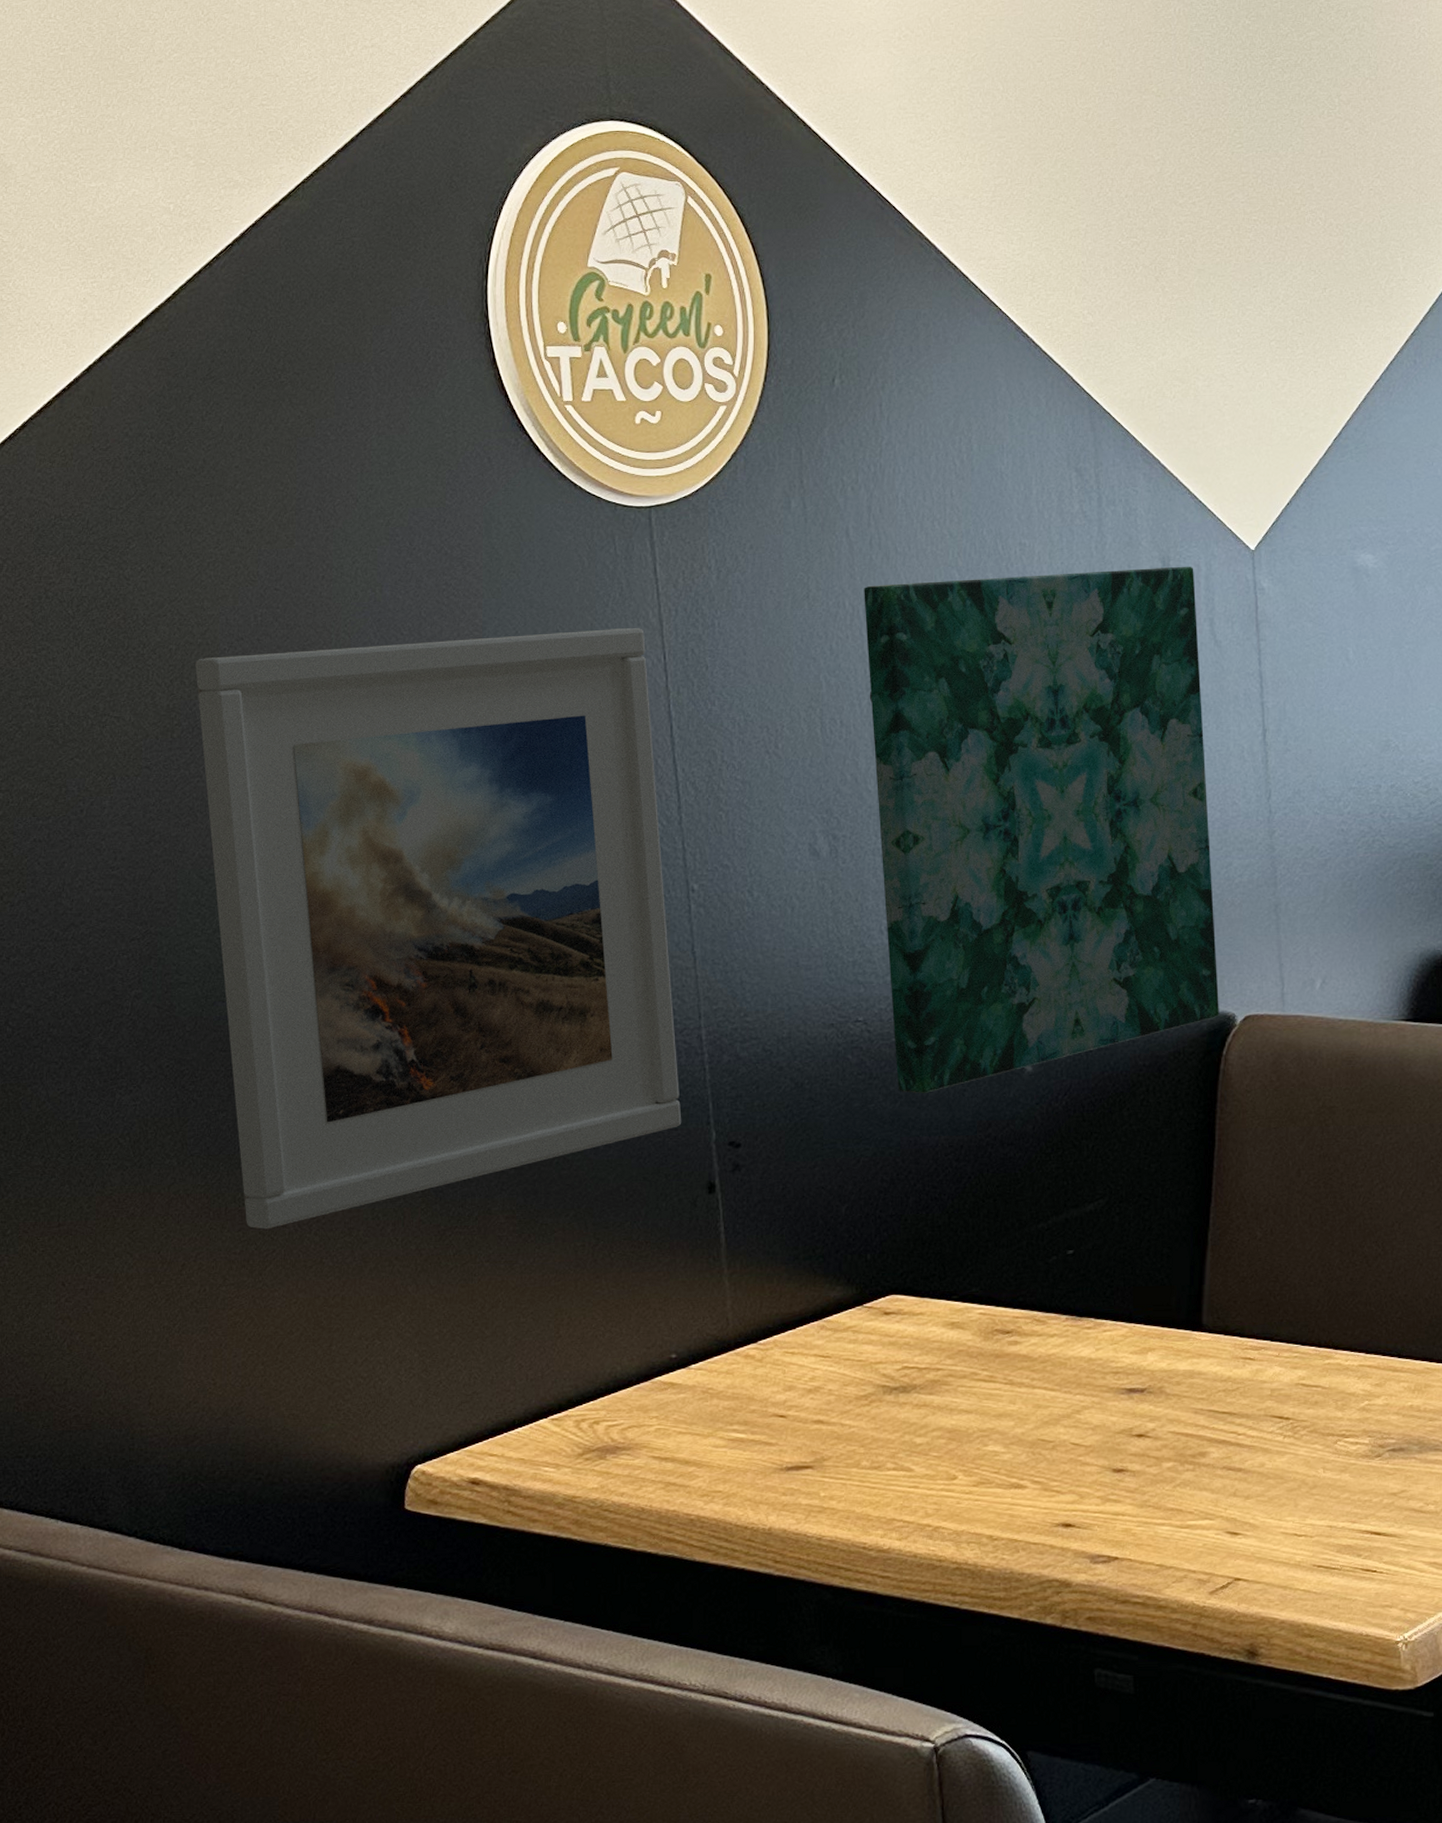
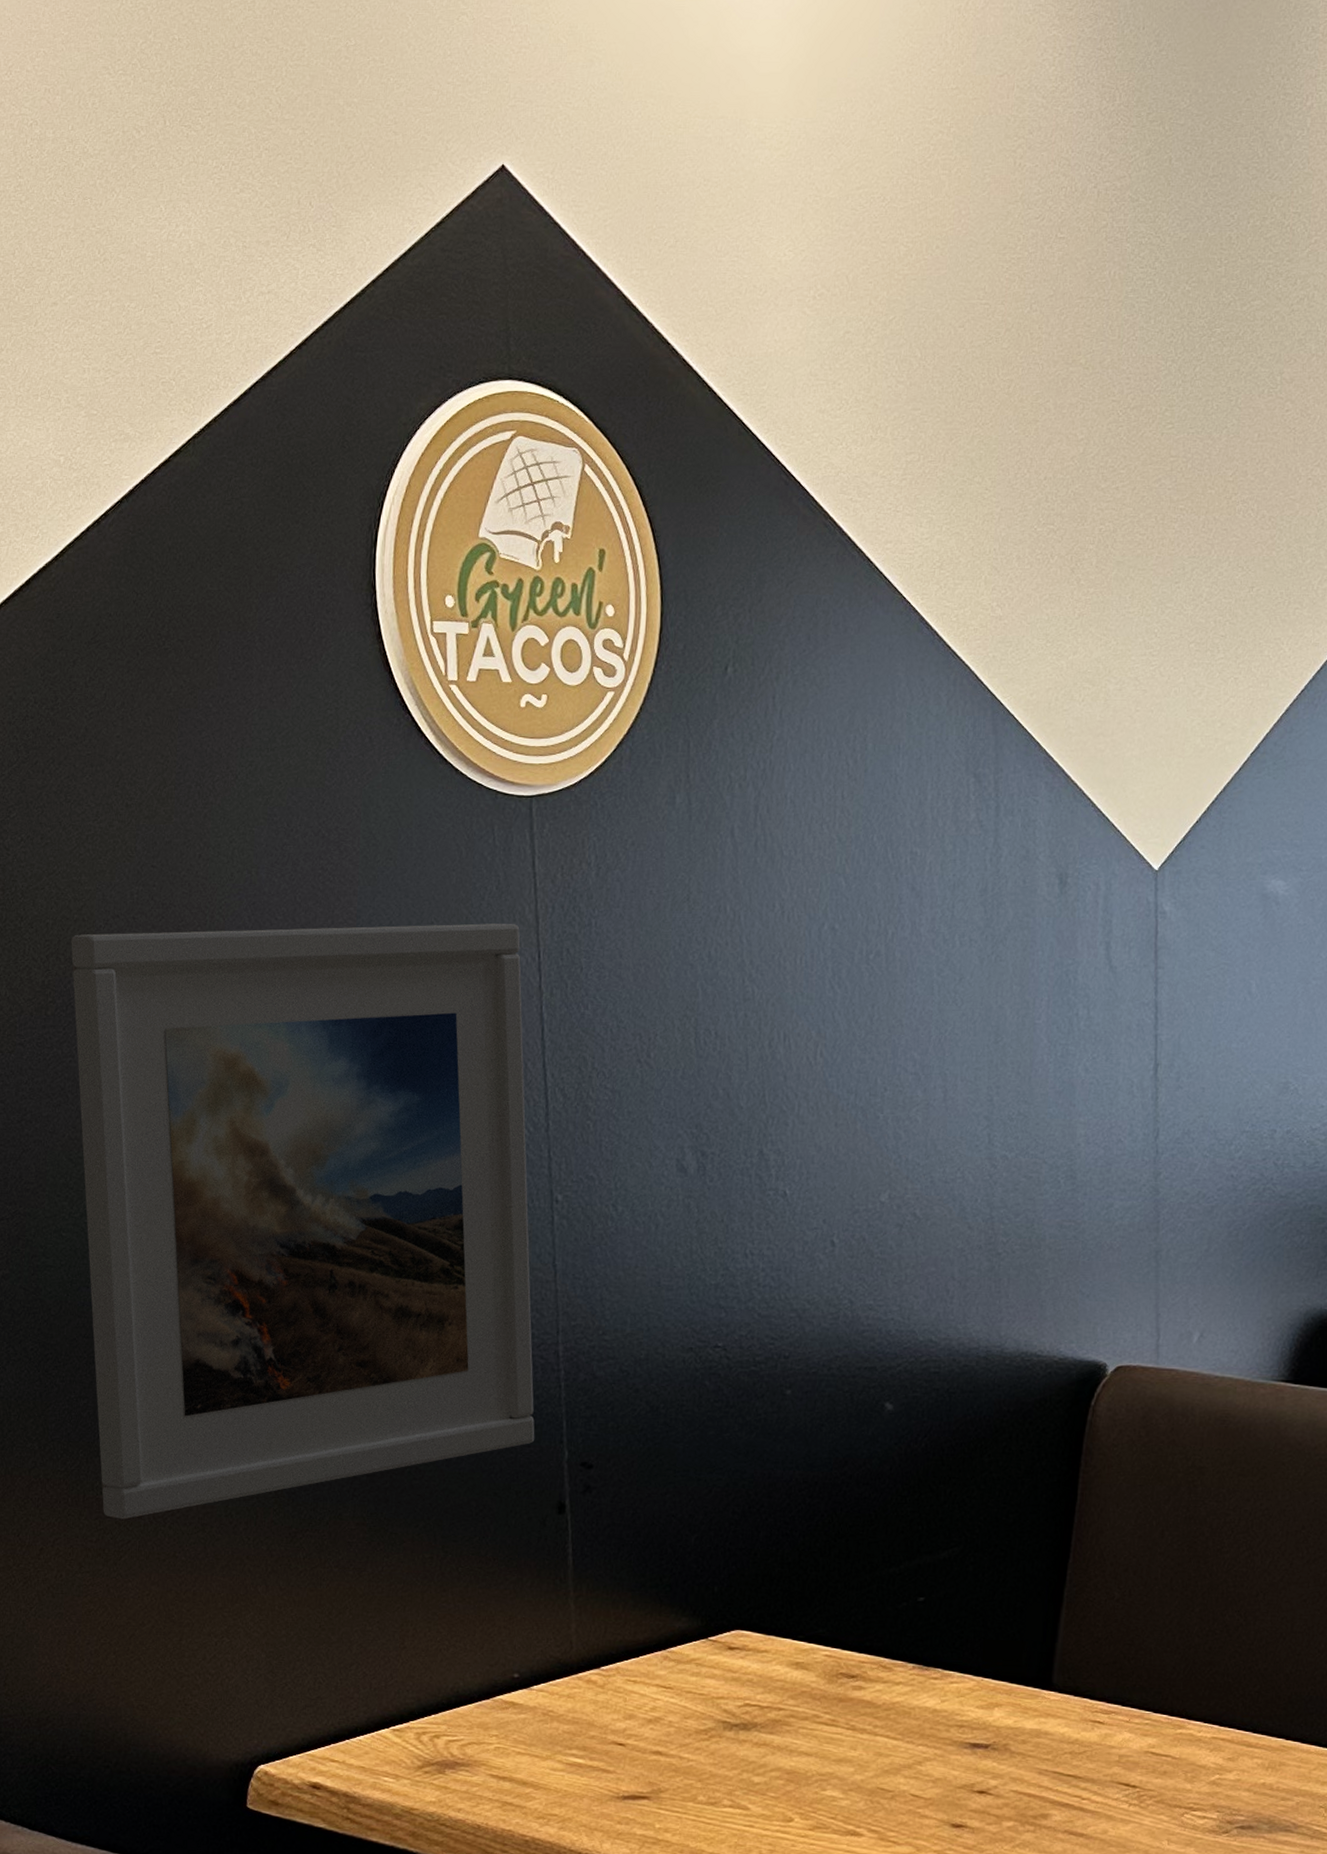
wall art: present [864,566,1219,1093] -> none [745,884,1093,1425]

